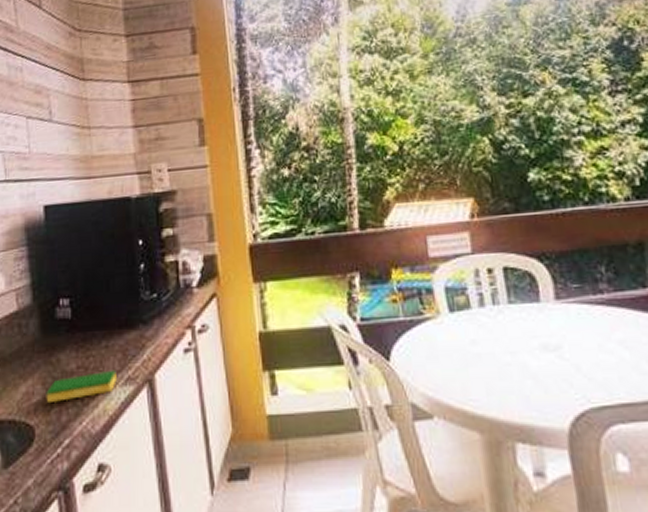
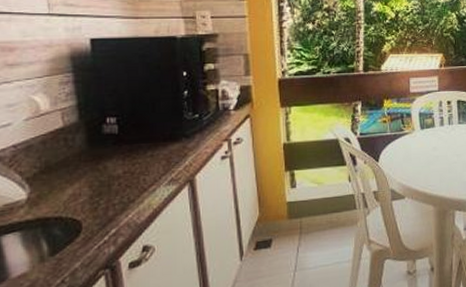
dish sponge: present [46,370,117,404] -> none [93,173,161,202]

